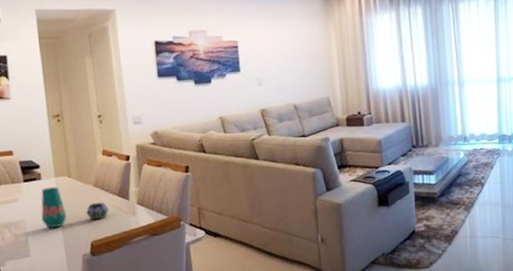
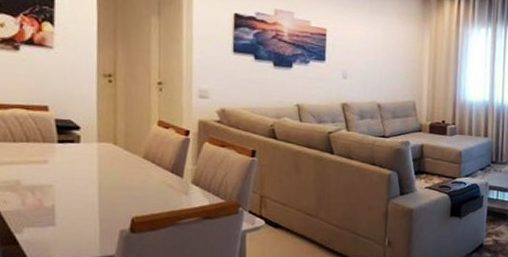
vase: present [41,186,109,229] -> none [75,152,158,198]

